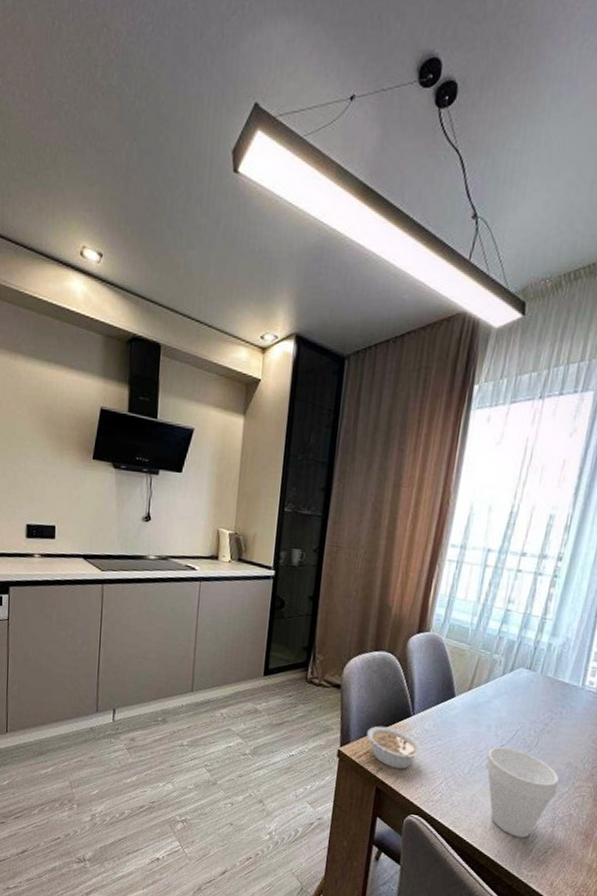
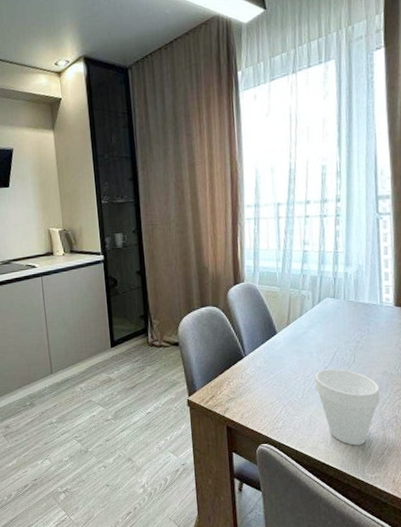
legume: present [367,726,423,770] -> none [209,371,259,407]

